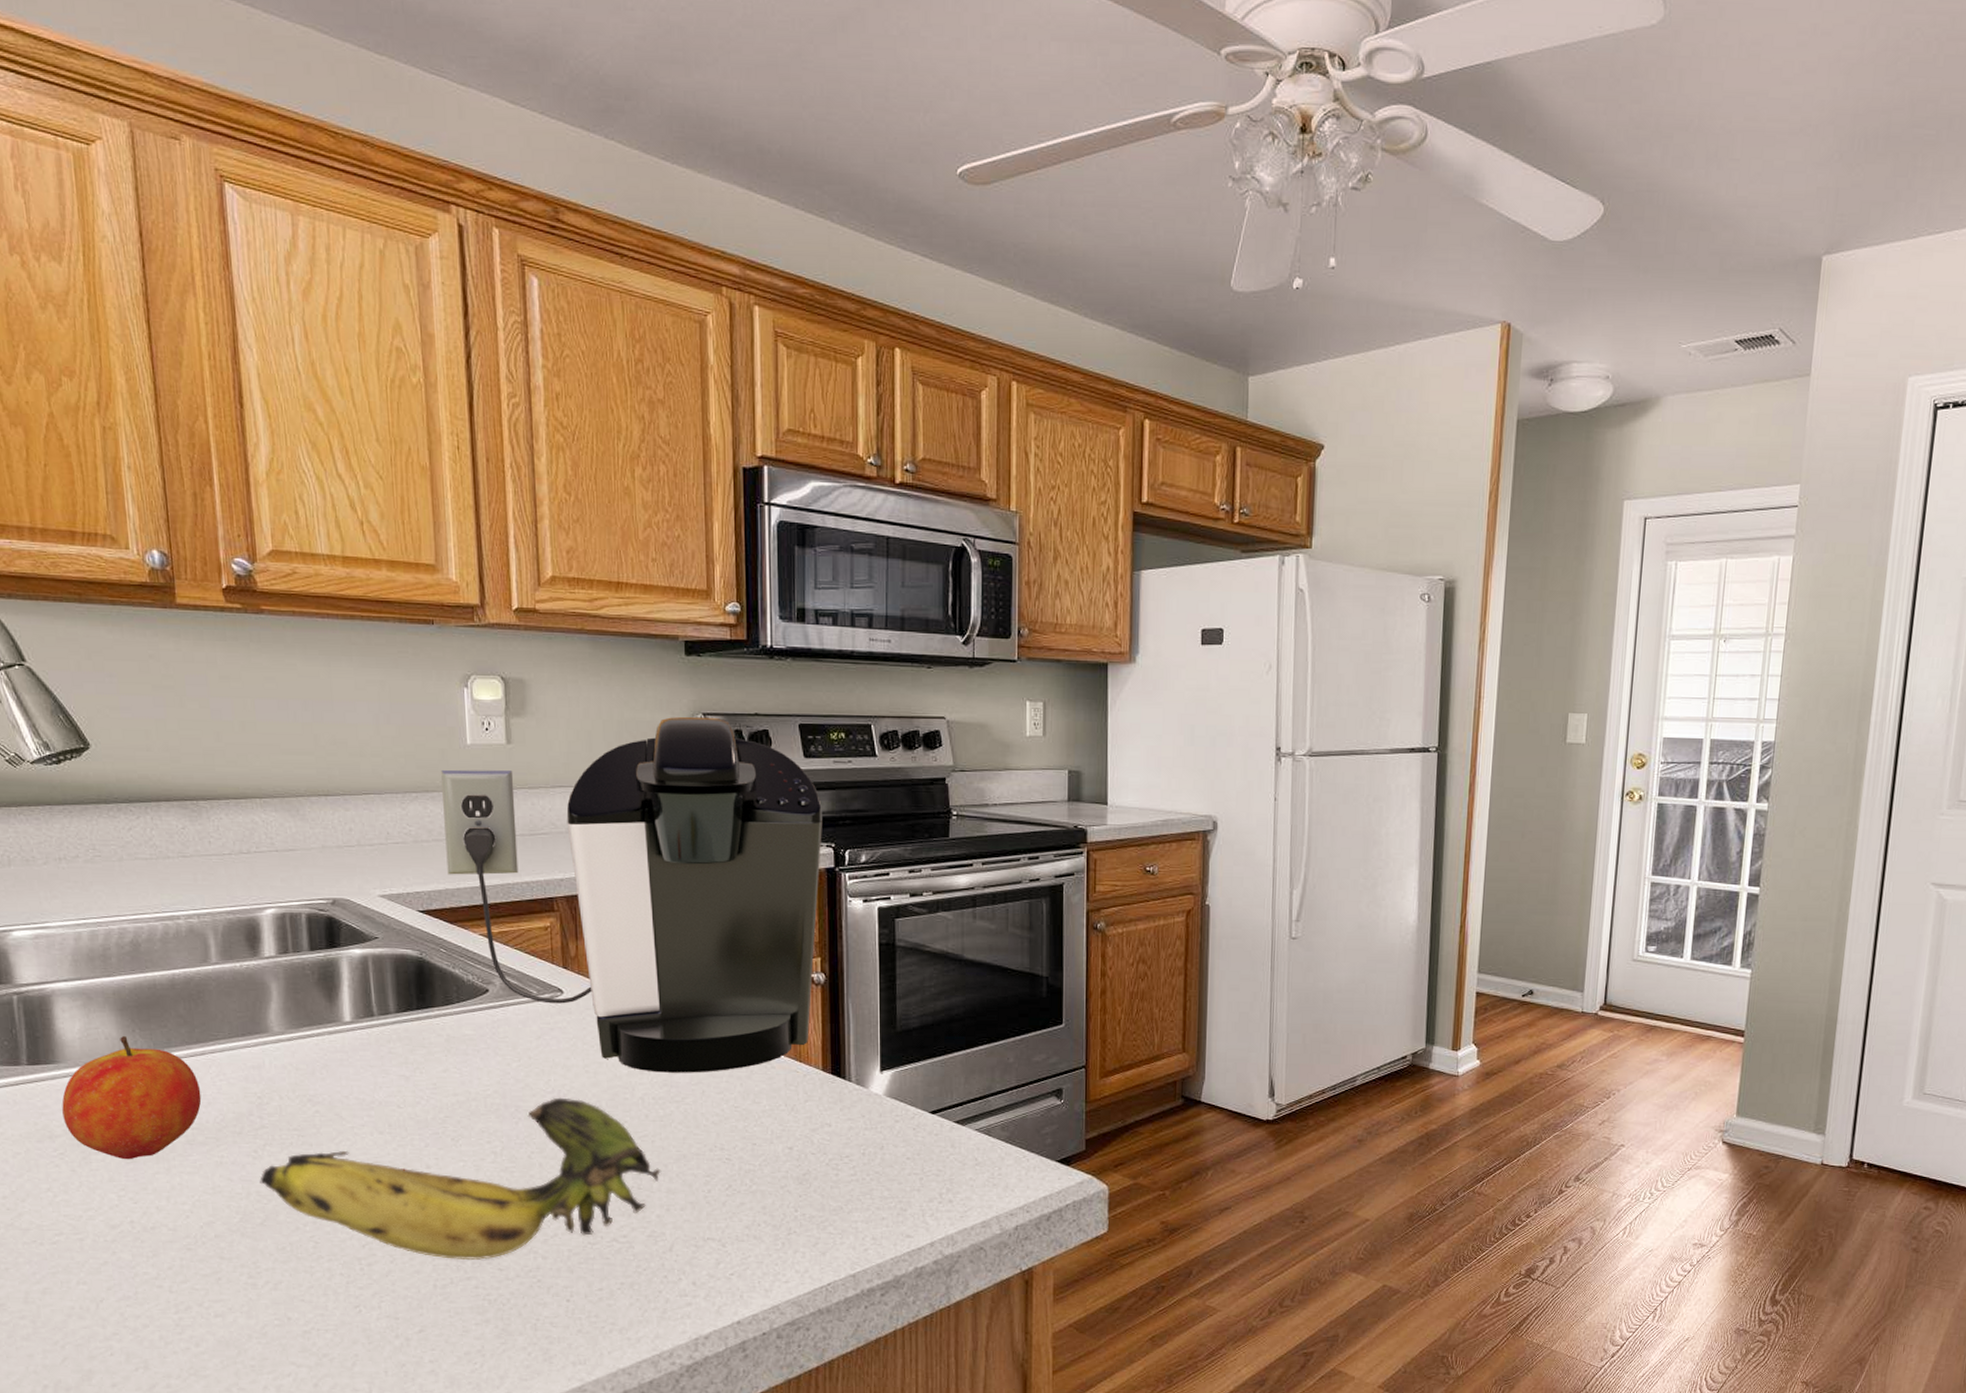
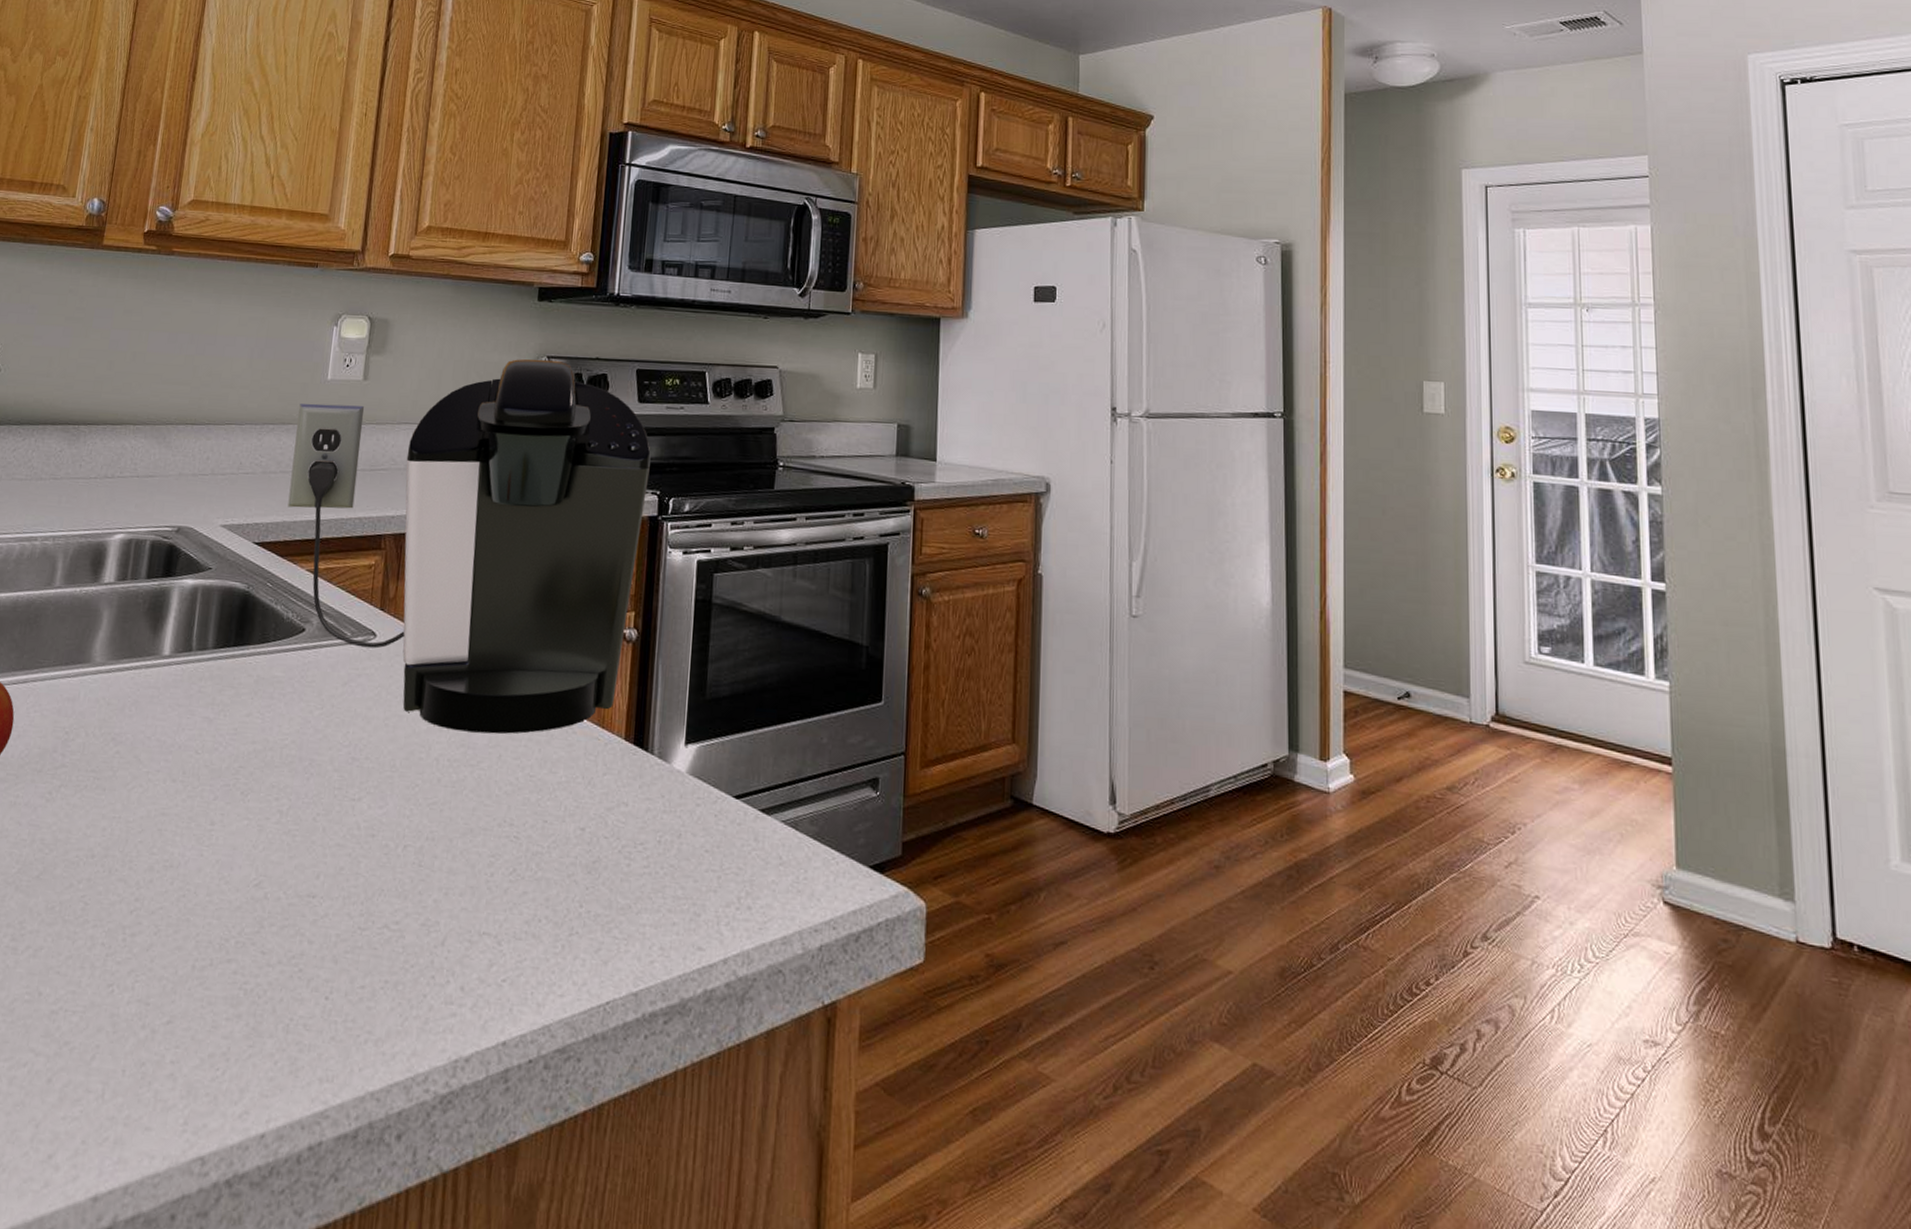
banana: present [260,1097,662,1260] -> none [46,752,446,939]

